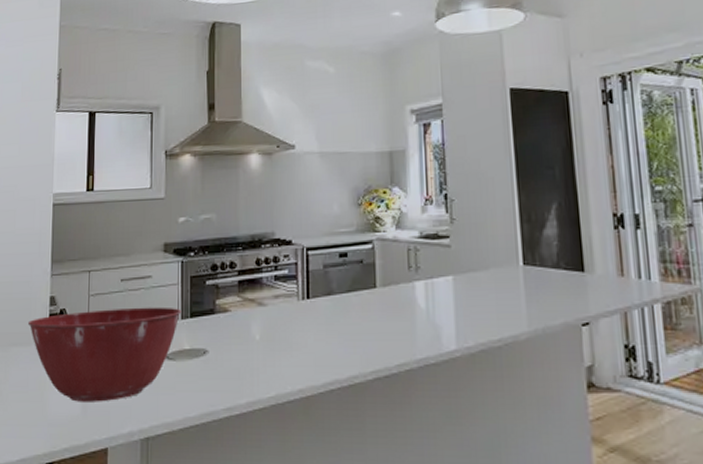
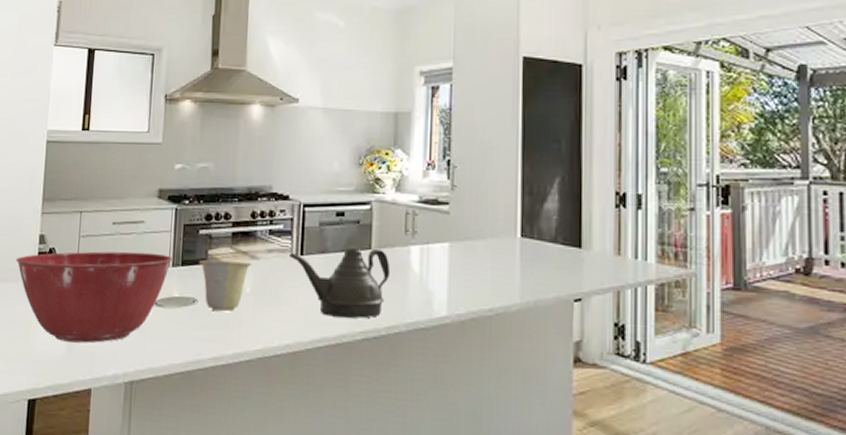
cup: none [208,308,260,361] -> present [199,259,253,312]
teapot: none [296,286,397,358] -> present [290,248,391,319]

